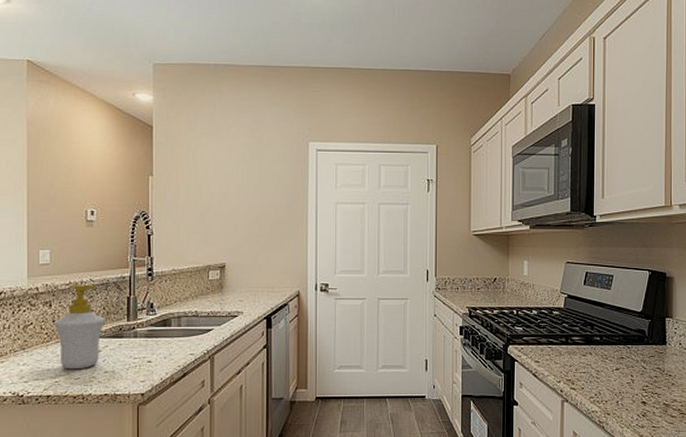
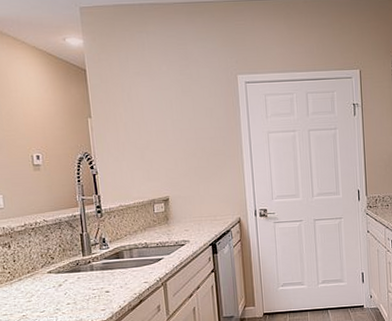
soap bottle: present [54,284,106,370] -> none [15,225,63,304]

